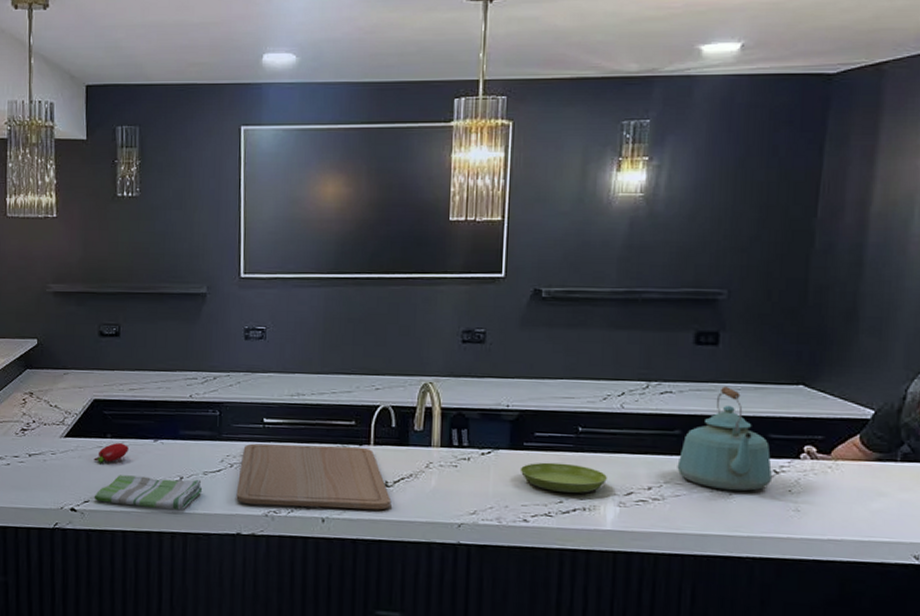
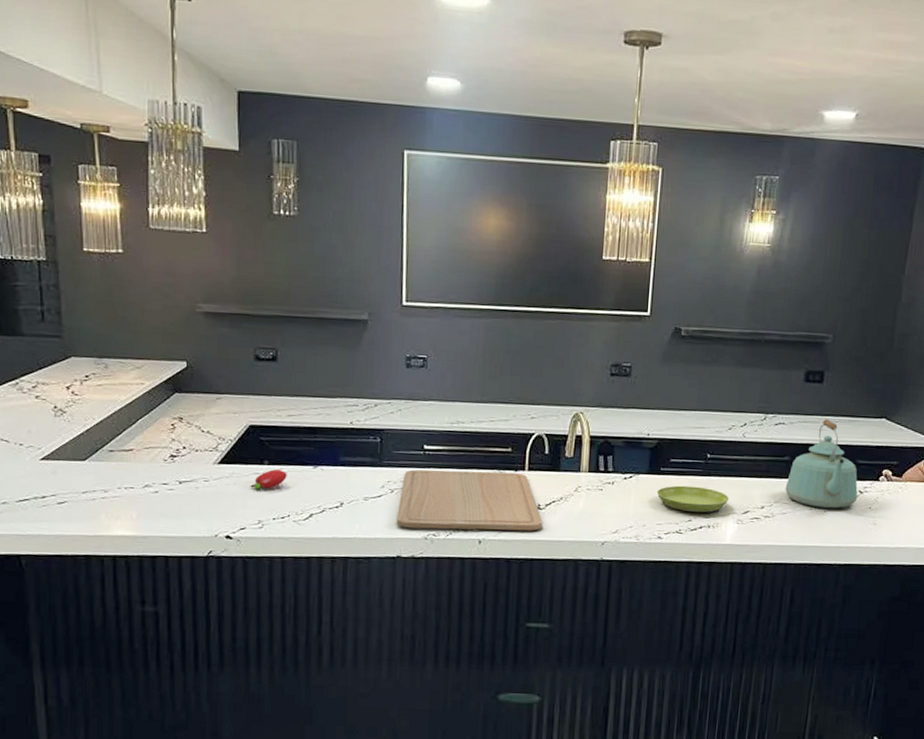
dish towel: present [94,475,203,511] -> none [250,501,364,536]

